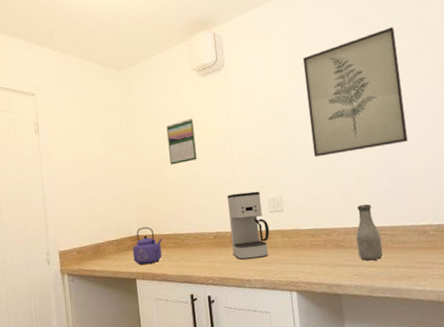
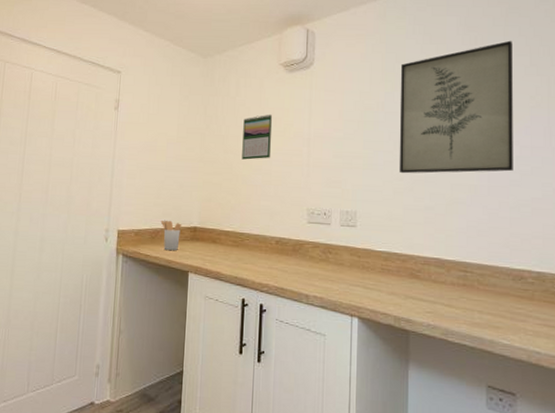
utensil holder: none [100,233,123,263] -> present [160,220,182,251]
kettle: present [132,226,163,265] -> none [189,219,222,259]
coffee maker: present [226,191,270,260] -> none [293,199,338,274]
bottle: present [355,204,383,261] -> none [435,233,466,300]

